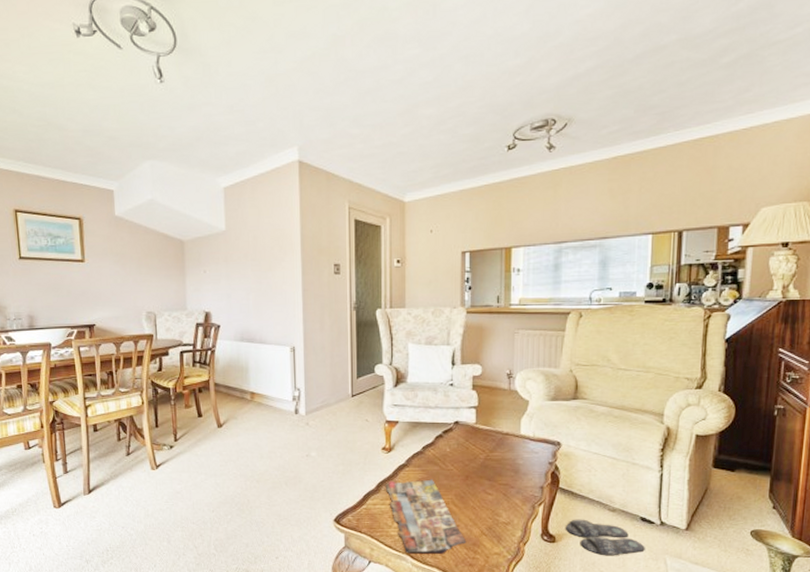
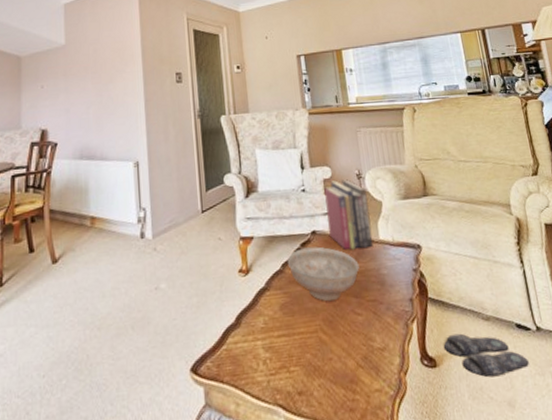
magazine: present [385,479,467,554] -> none [245,303,343,404]
decorative bowl: none [428,435,496,481] -> present [287,246,360,302]
books: none [471,378,516,441] -> present [323,179,374,250]

